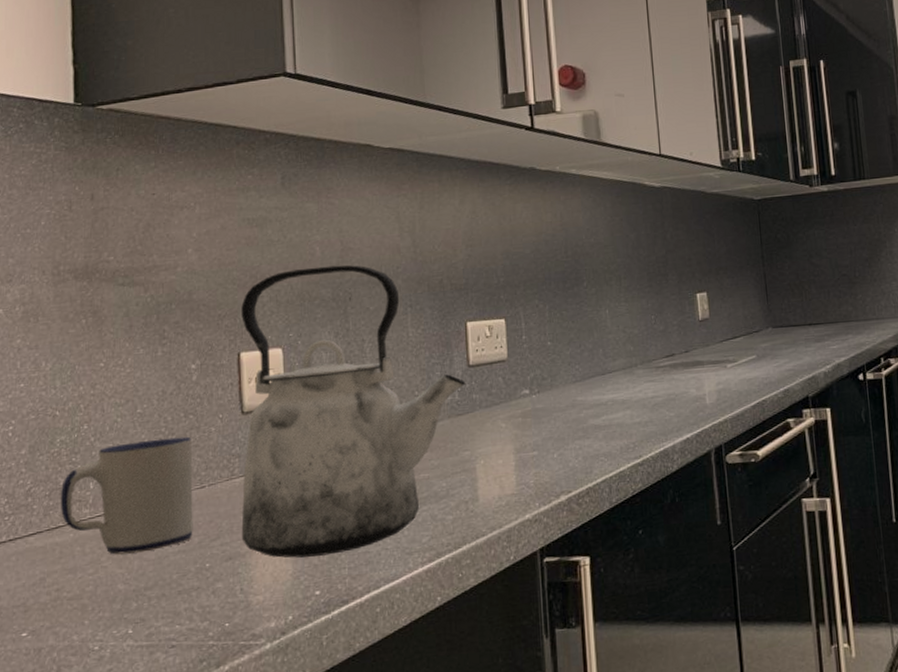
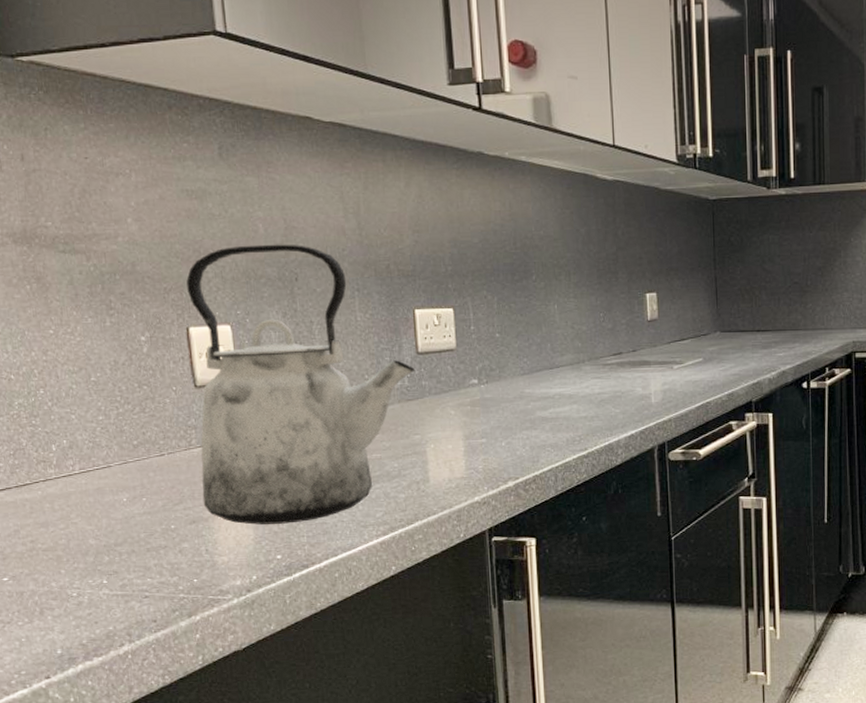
mug: present [60,436,193,555] -> none [24,406,157,513]

